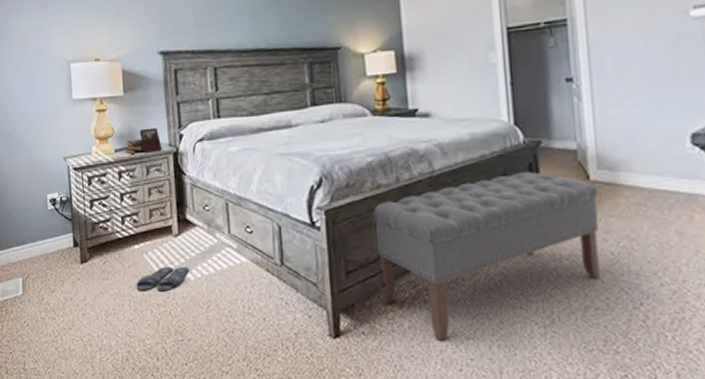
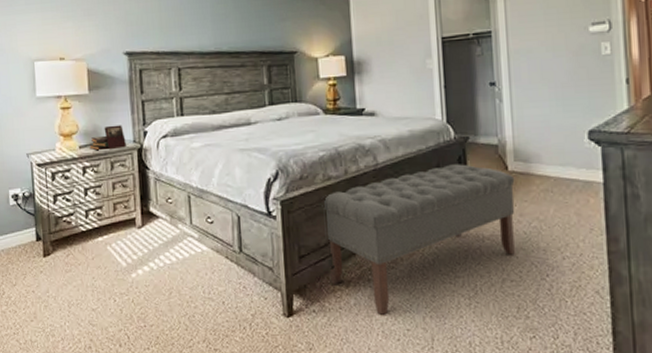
slippers: present [137,267,189,292] -> none [100,257,152,281]

